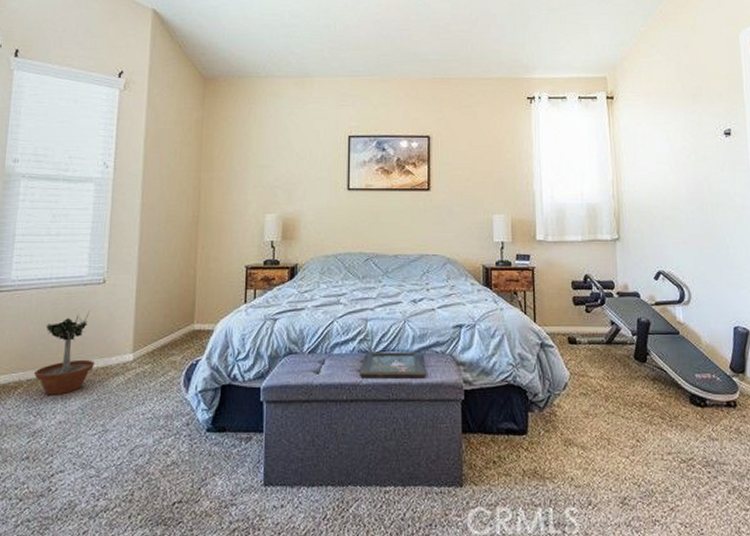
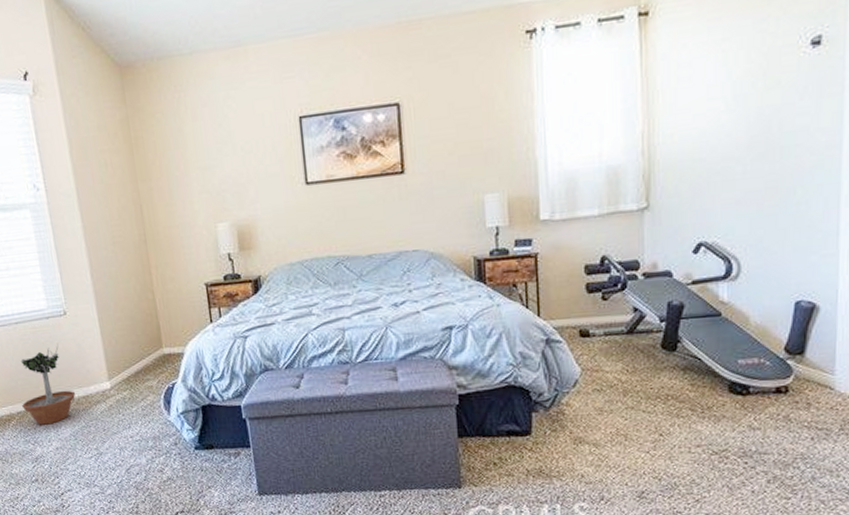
decorative tray: present [359,352,426,378] -> none [341,358,415,389]

